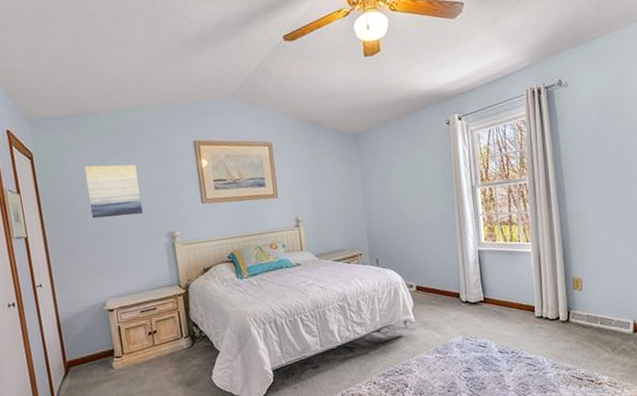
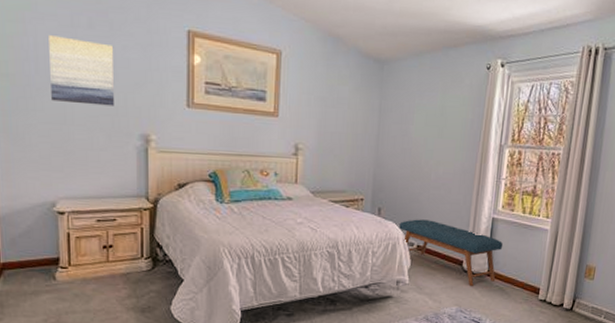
bench: none [397,261,493,316] -> present [399,219,504,287]

